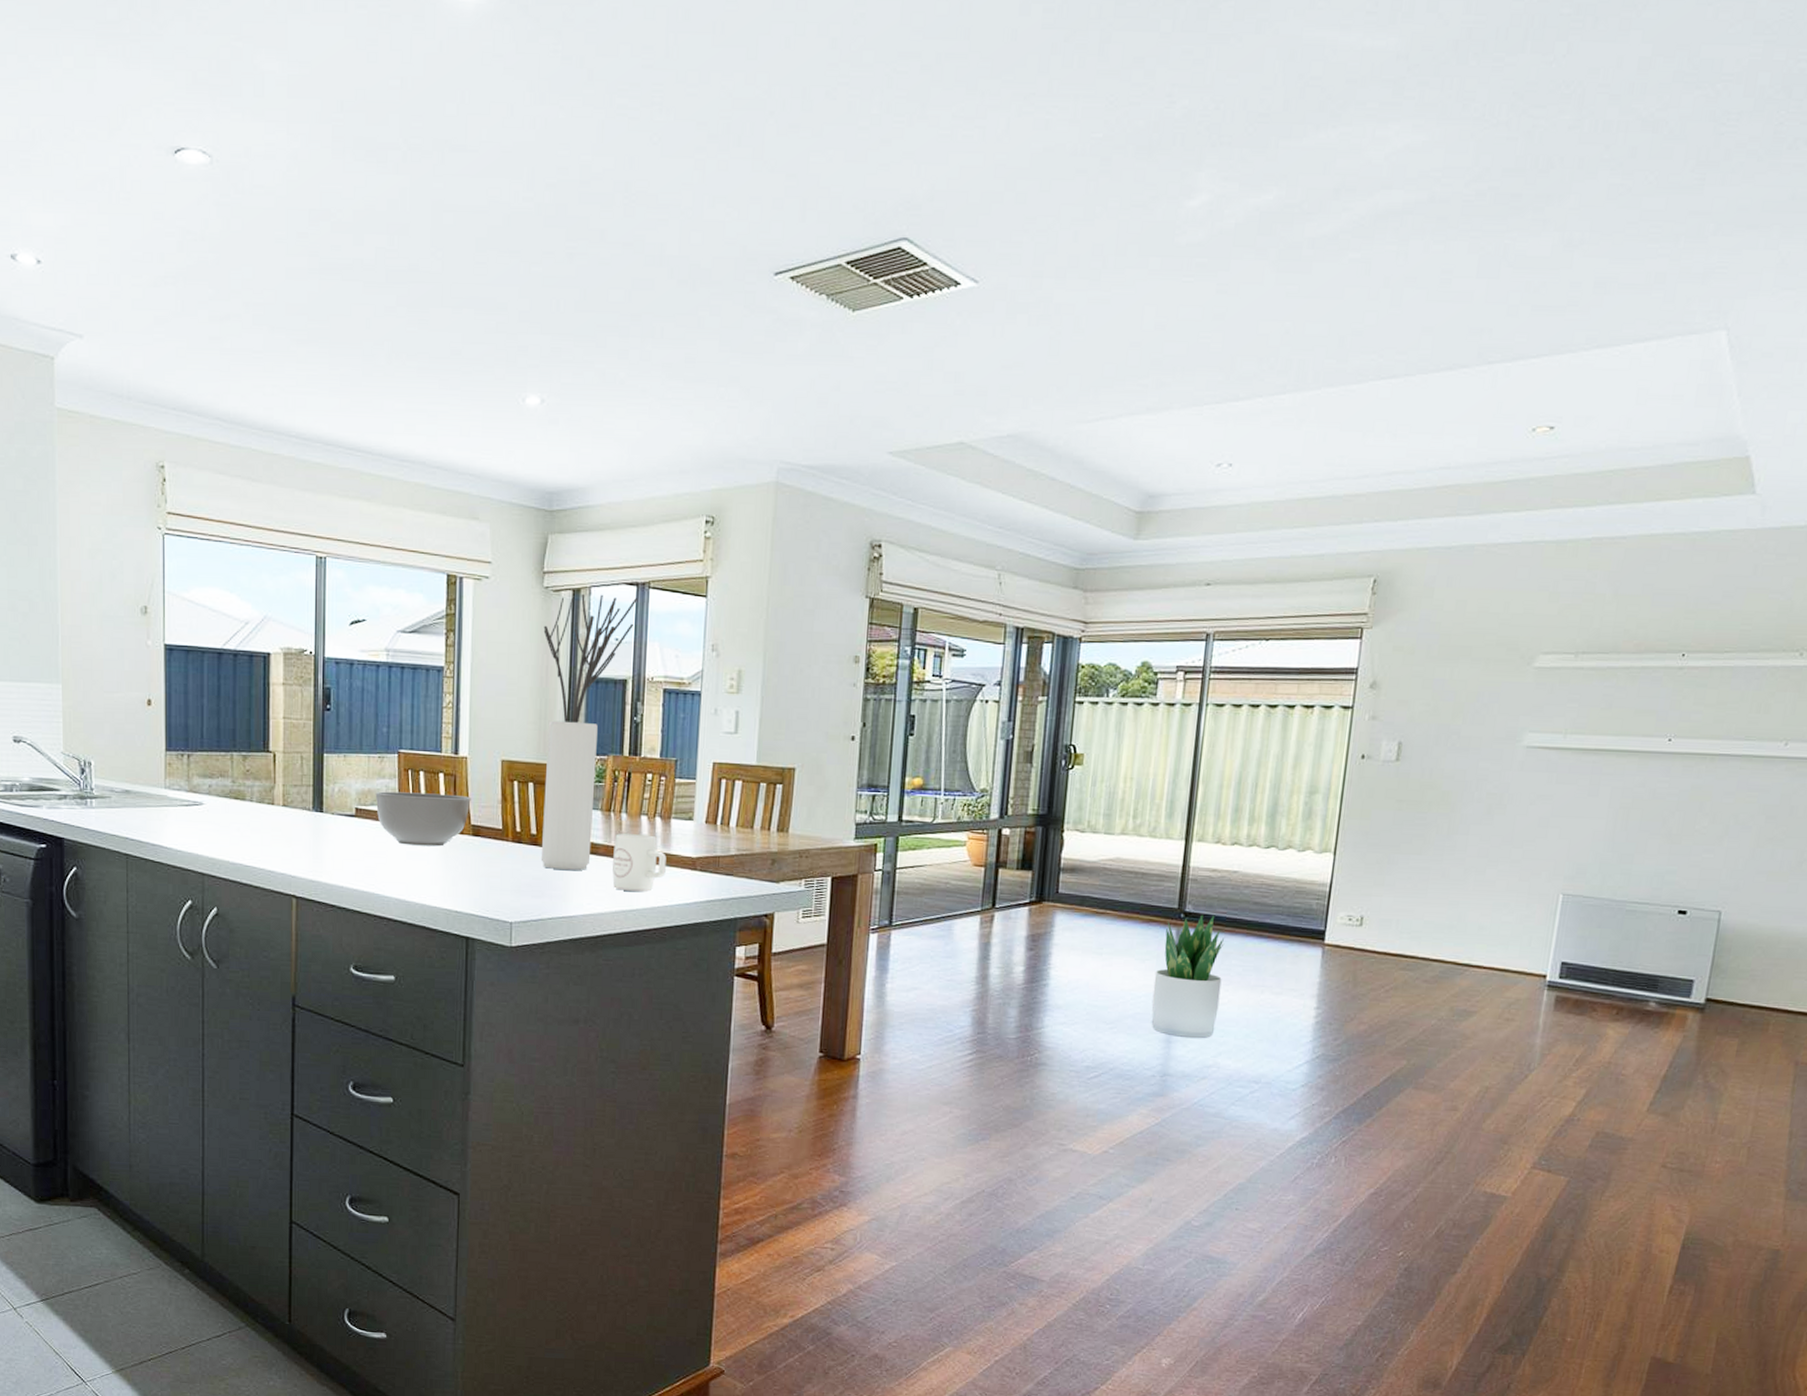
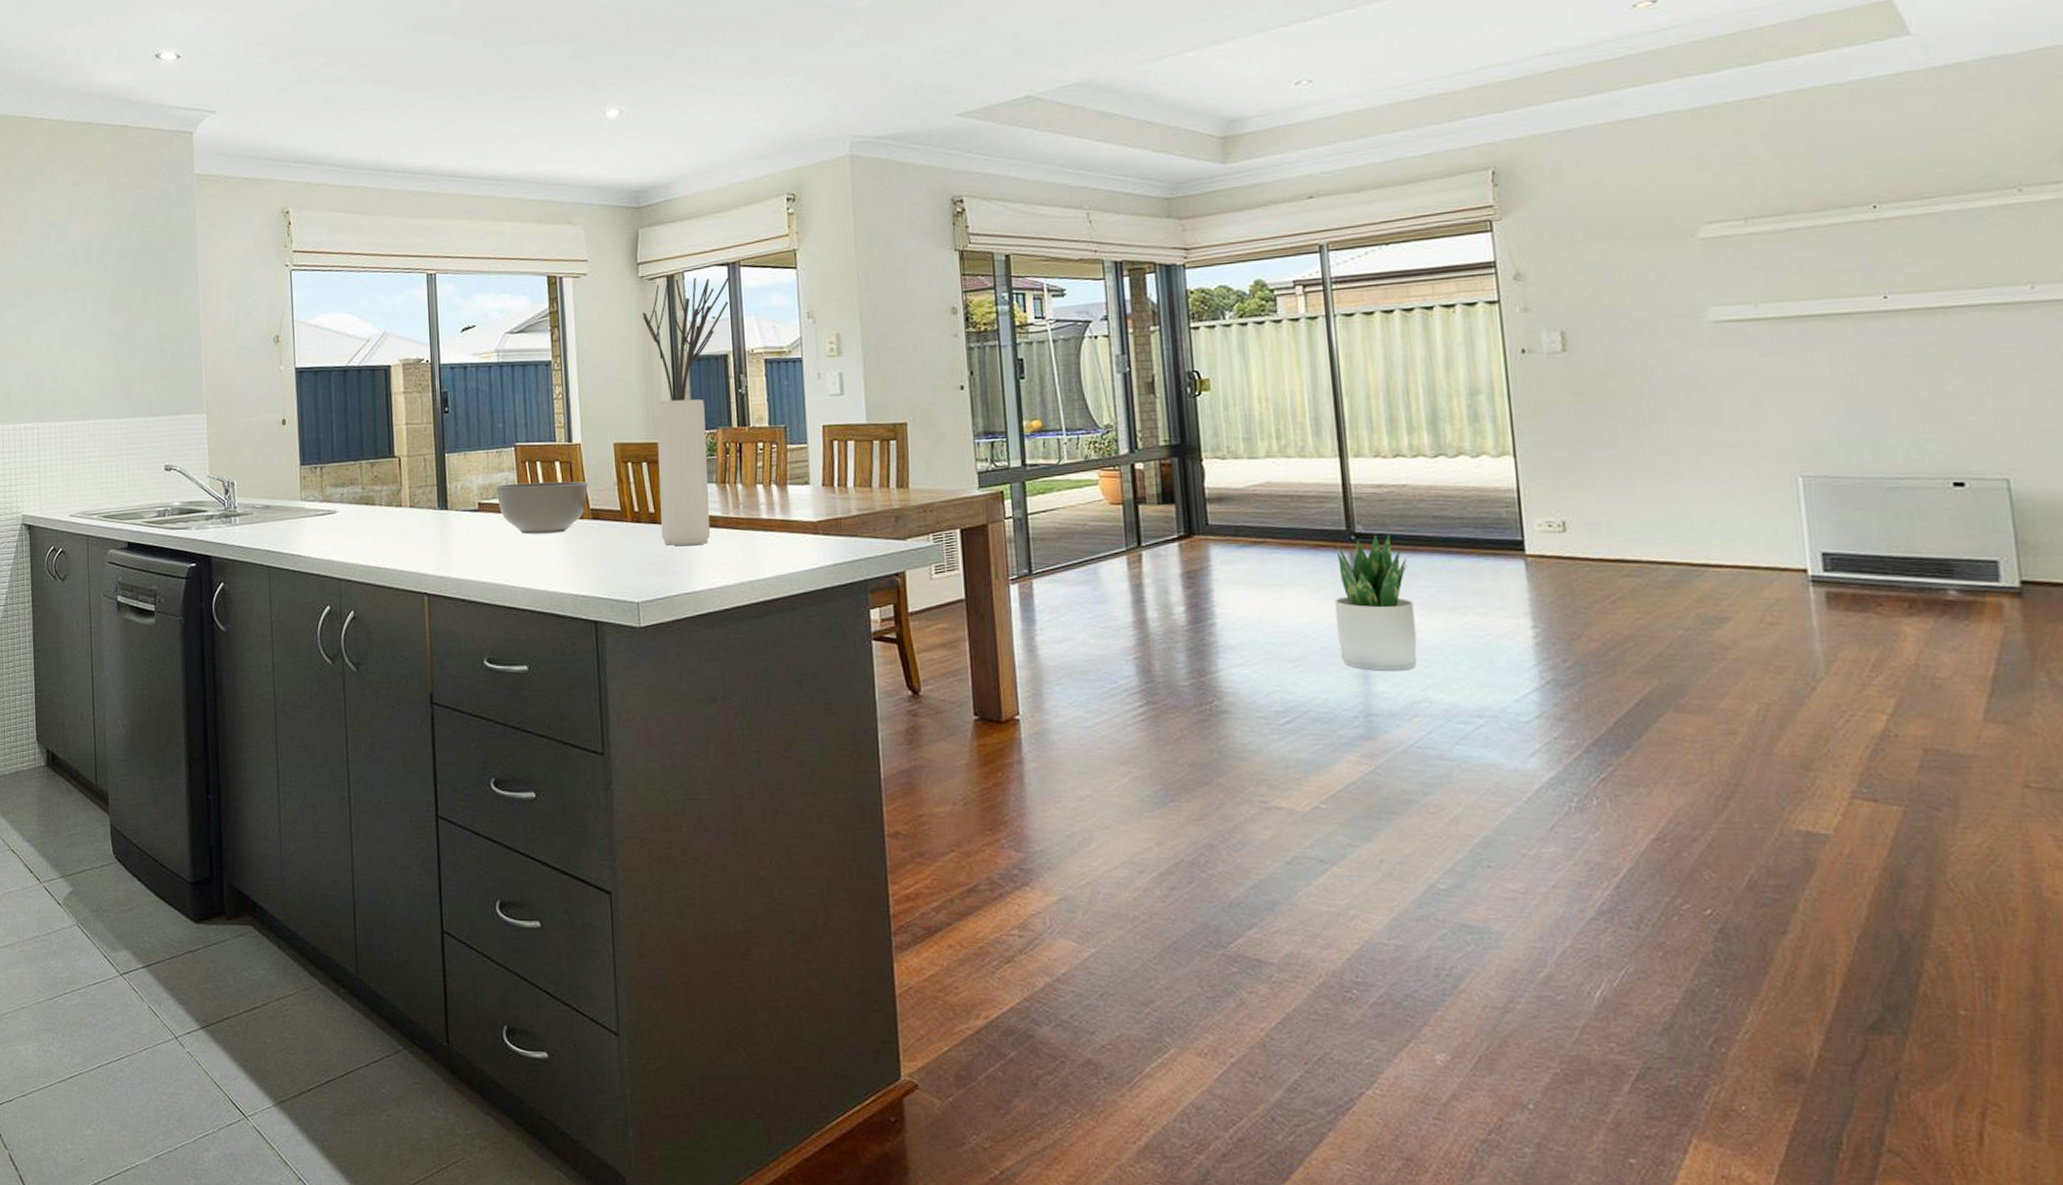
mug: present [612,833,666,892] -> none [732,503,788,561]

